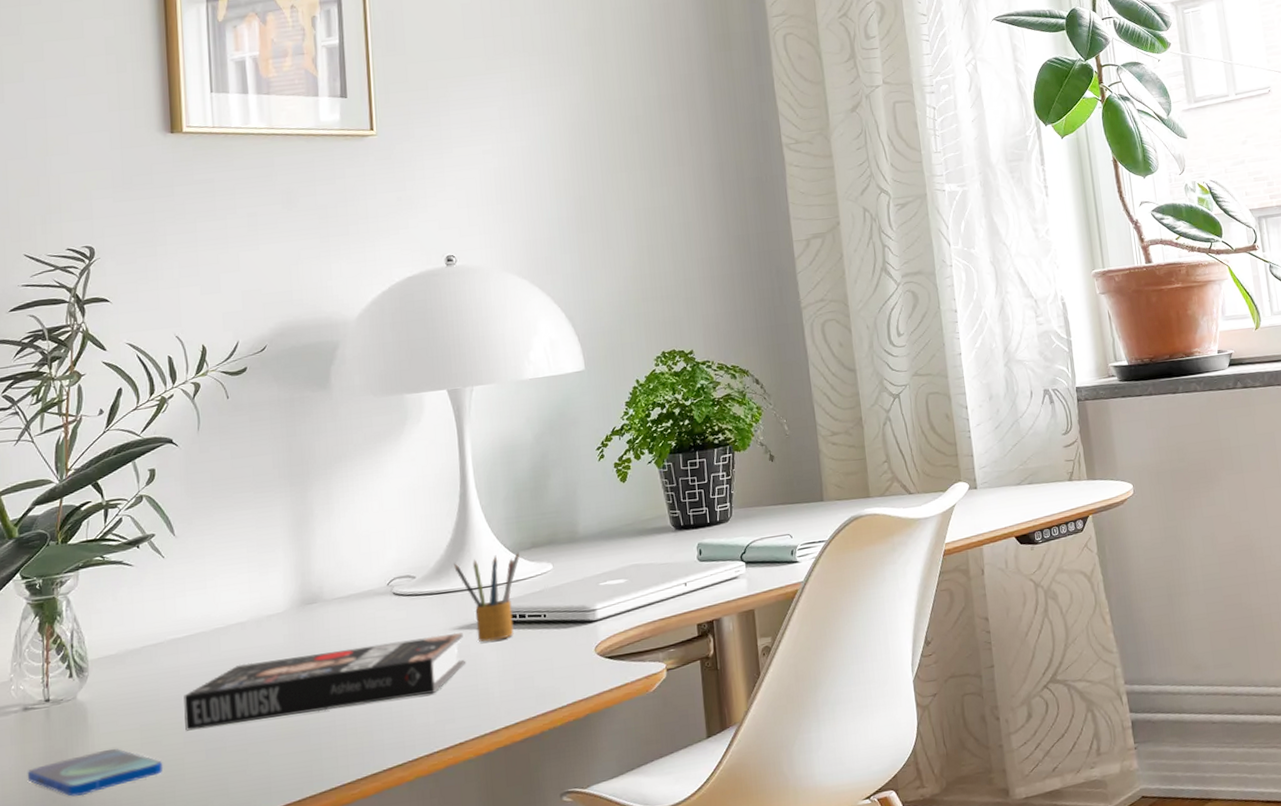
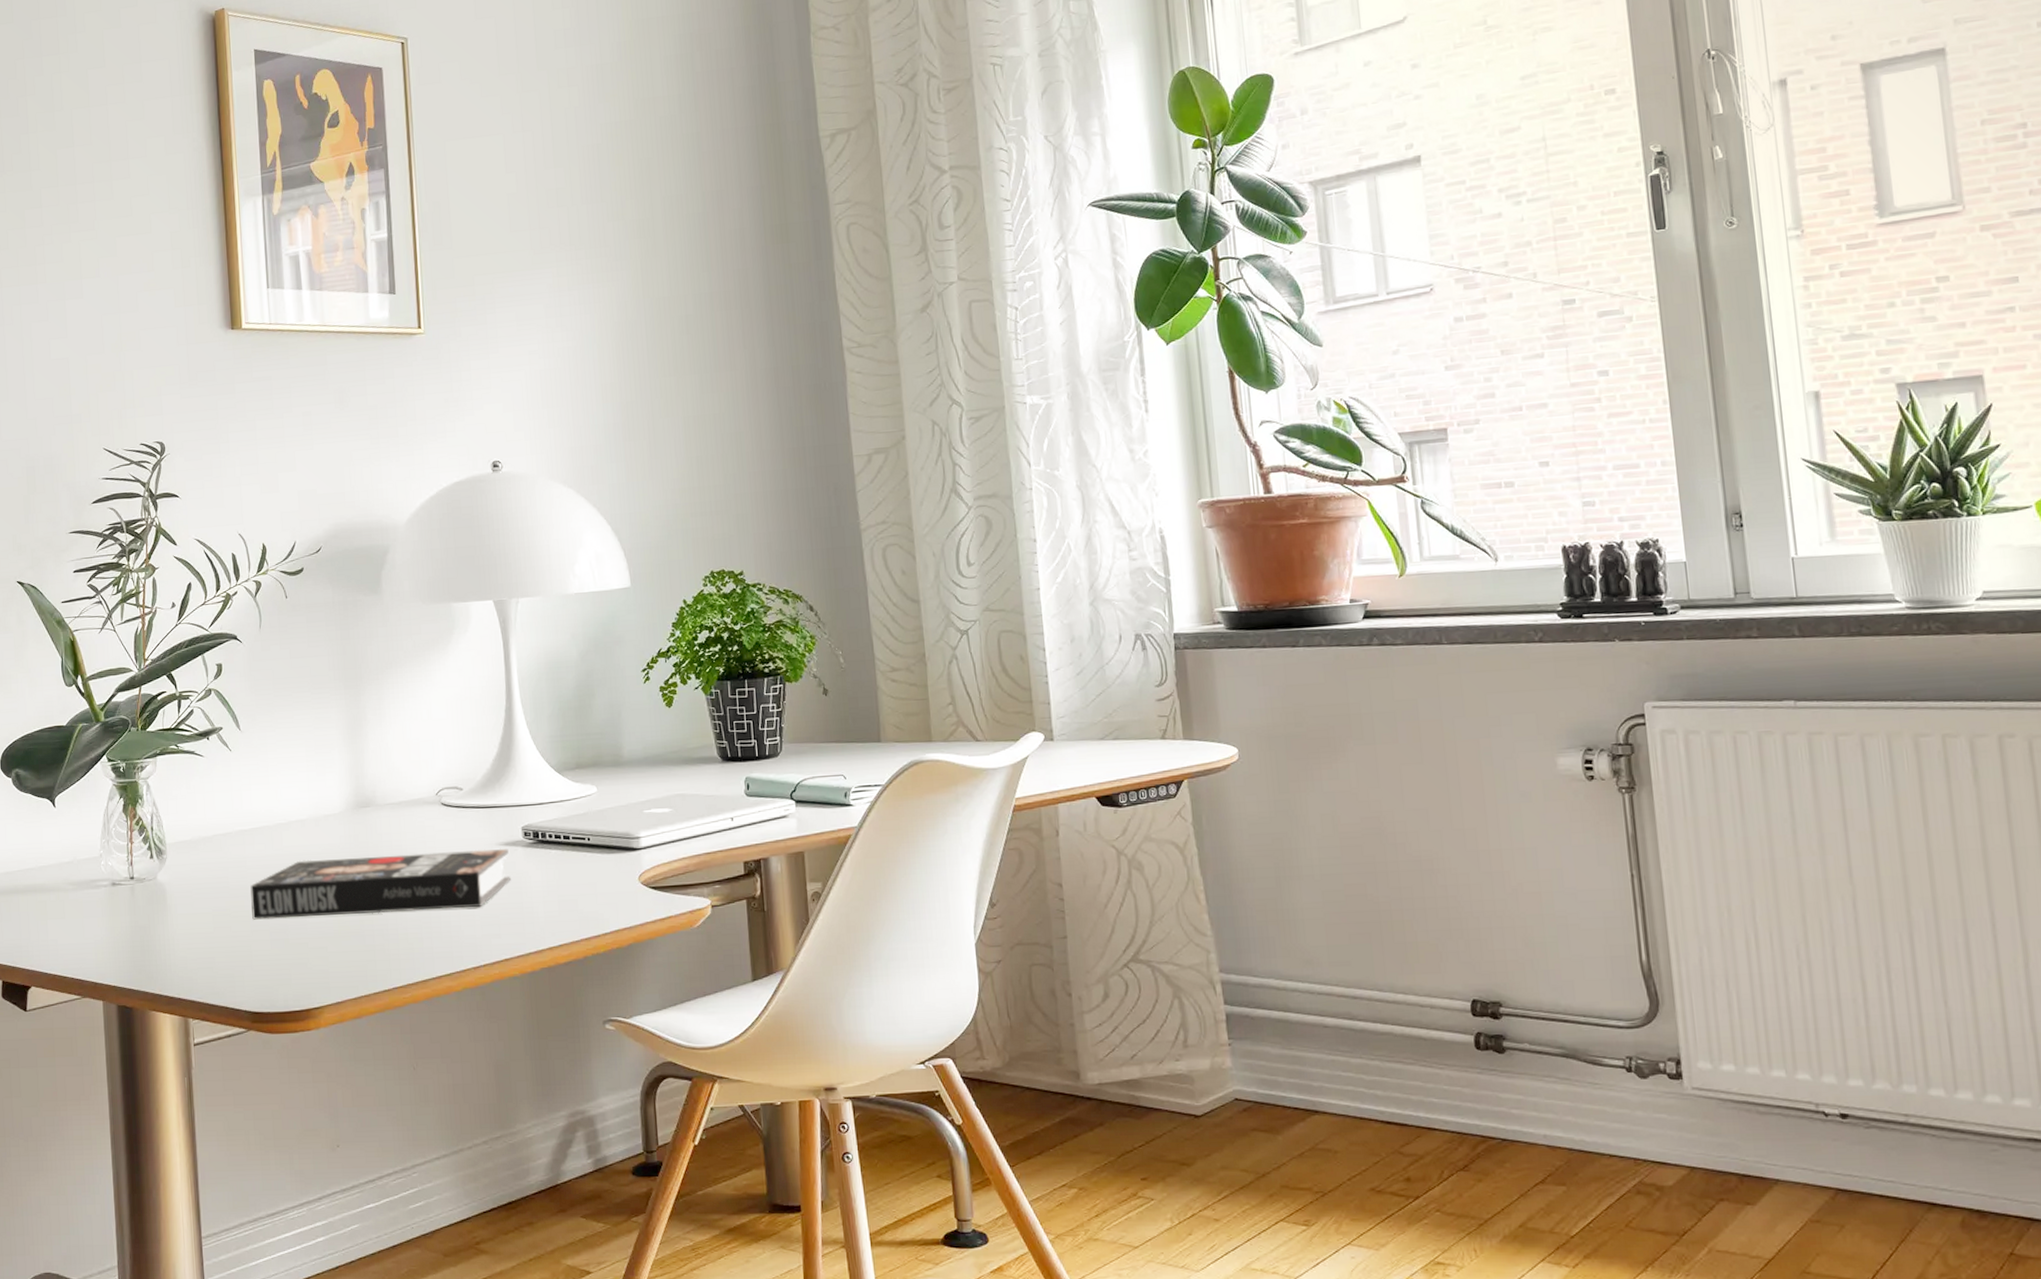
smartphone: present [27,748,162,797] -> none [116,929,232,970]
pencil box: present [454,552,520,642] -> none [500,772,564,861]

